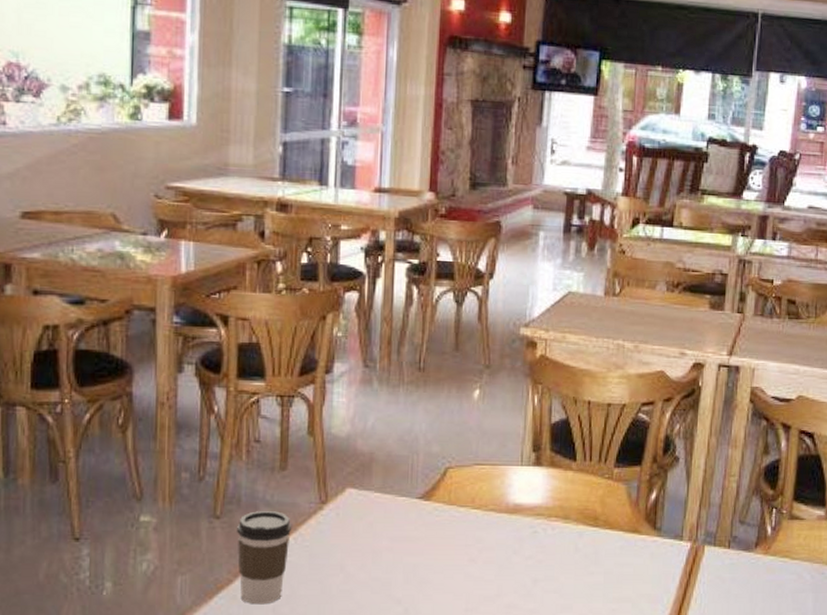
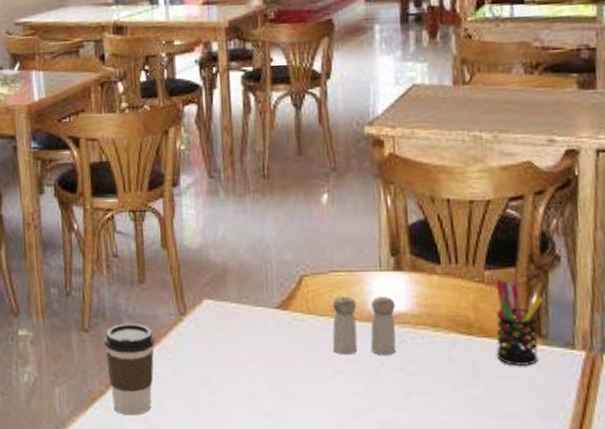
salt and pepper shaker: none [469,488,532,545] -> present [332,296,396,355]
pen holder: none [616,475,662,556] -> present [495,278,544,367]

